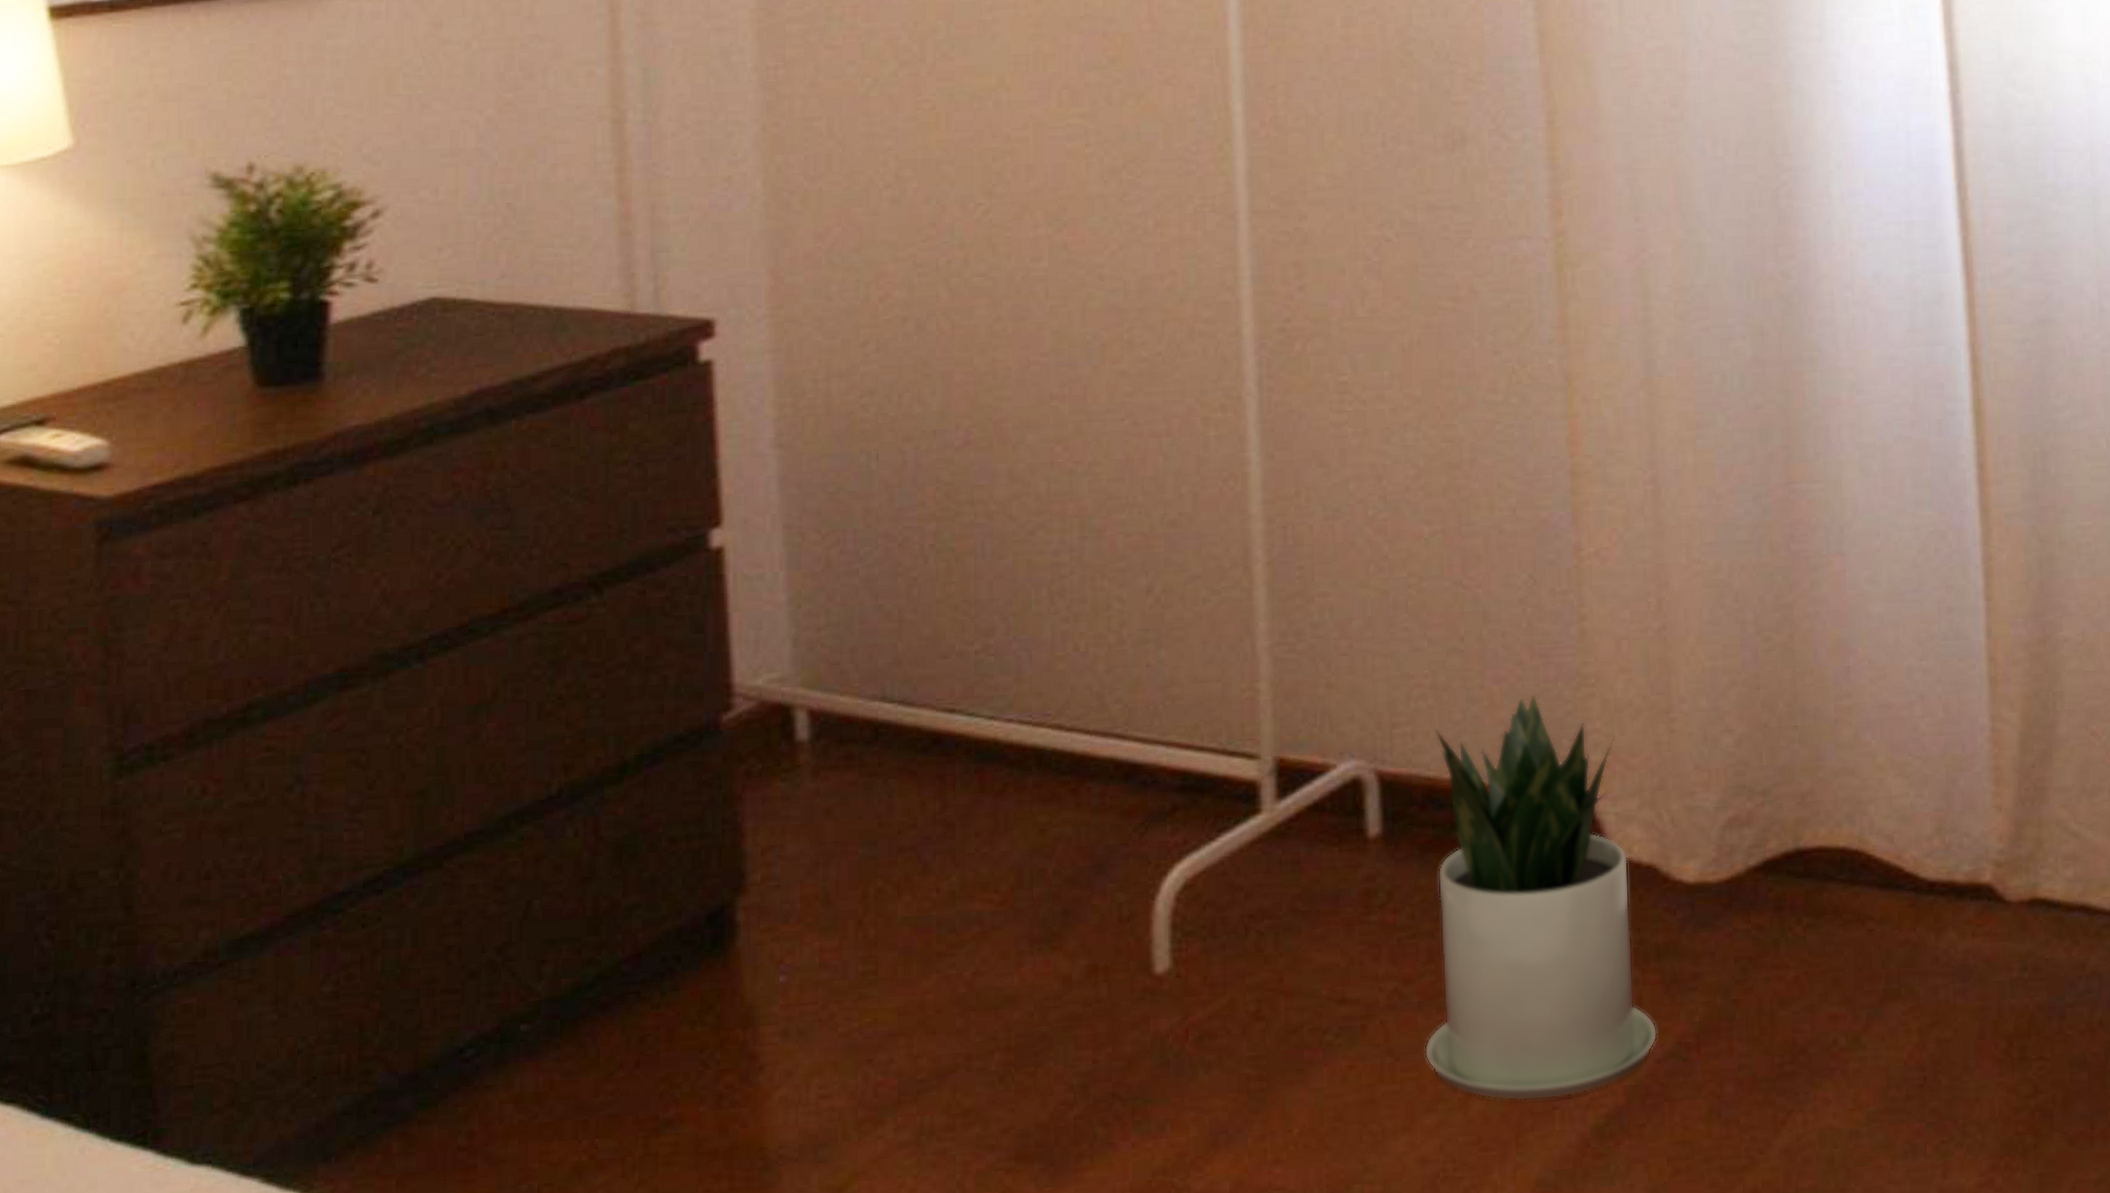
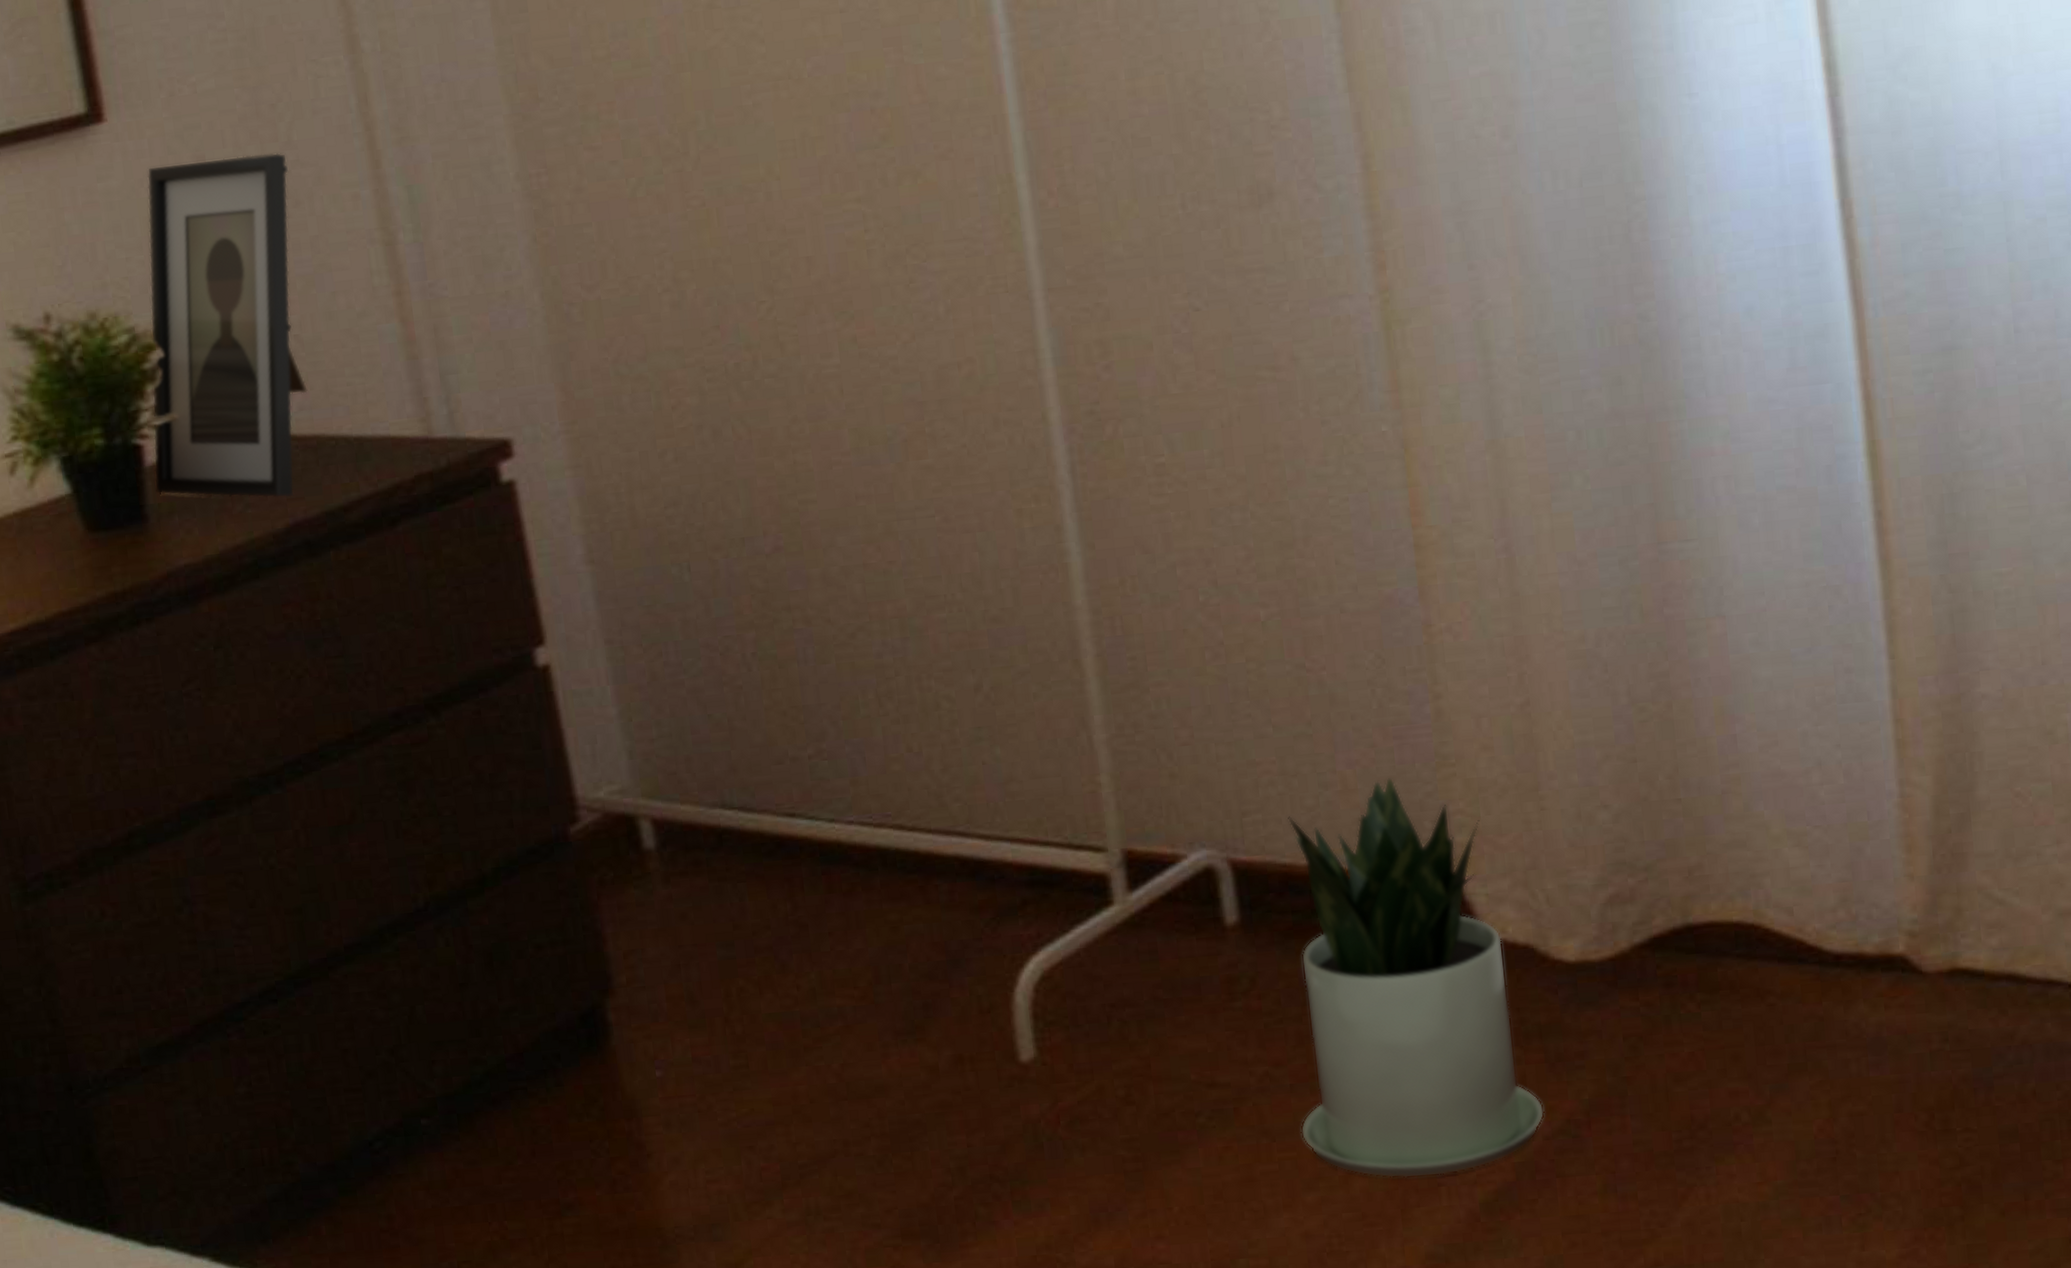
picture frame: none [337,25,526,364] -> present [147,152,308,498]

